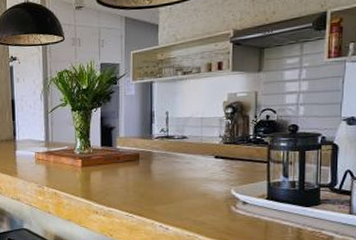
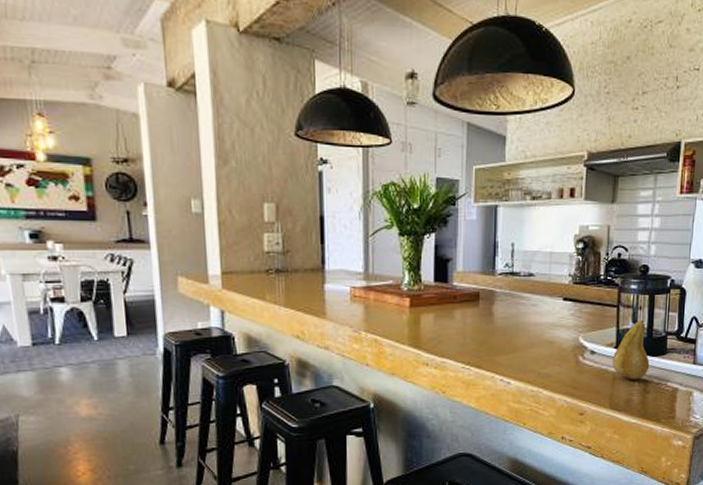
fruit: none [264,174,303,228] -> present [612,320,650,380]

